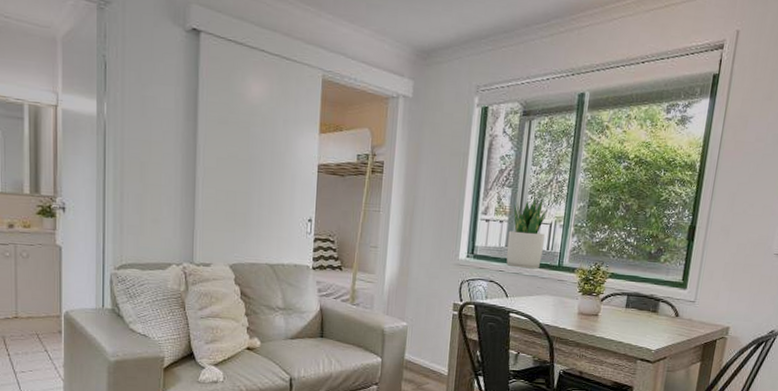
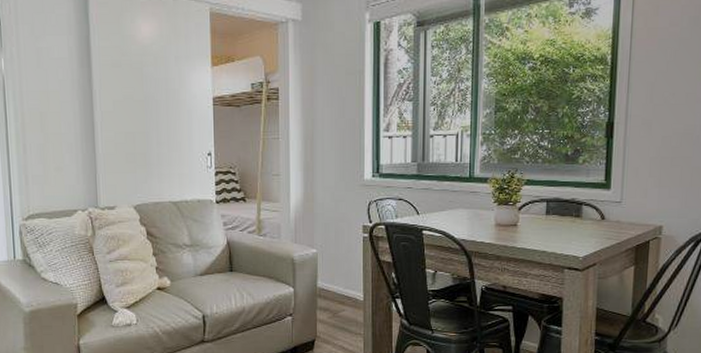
planter: present [506,198,547,269] -> none [413,109,452,183]

